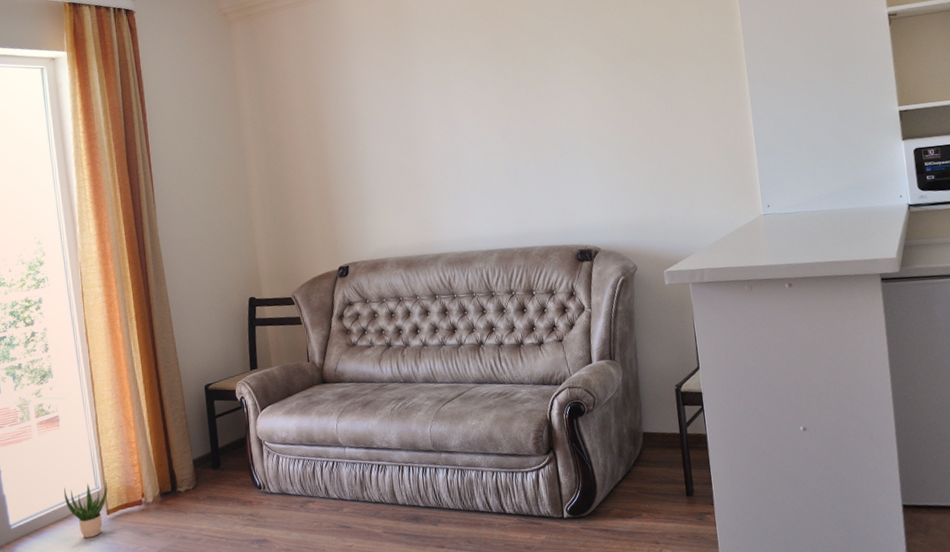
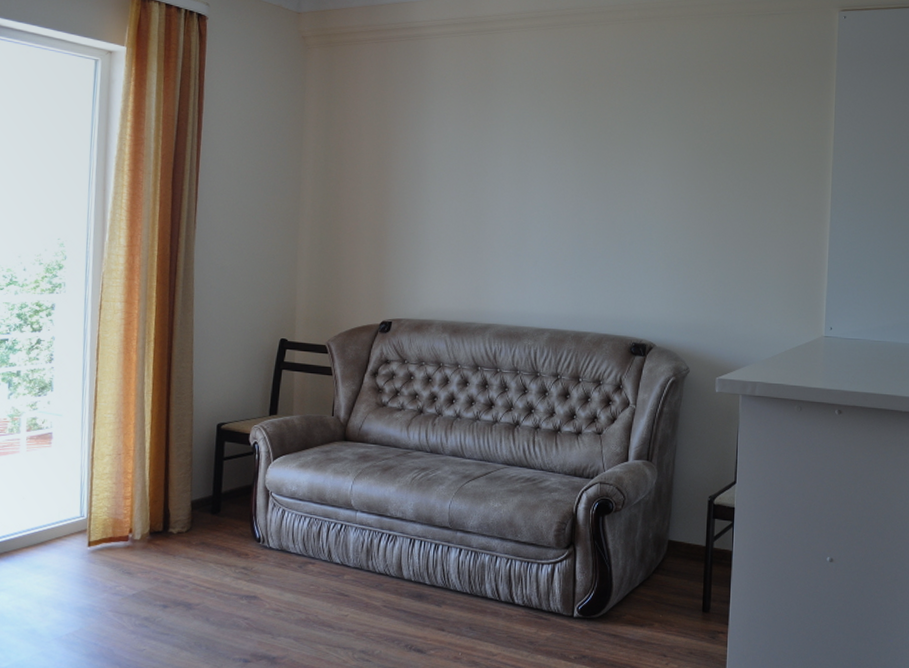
potted plant: present [64,480,108,538] -> none [44,509,93,569]

